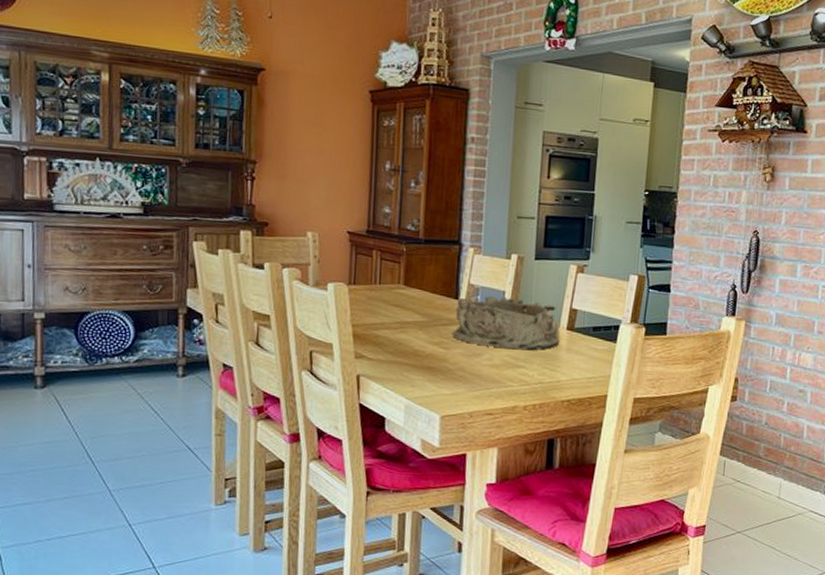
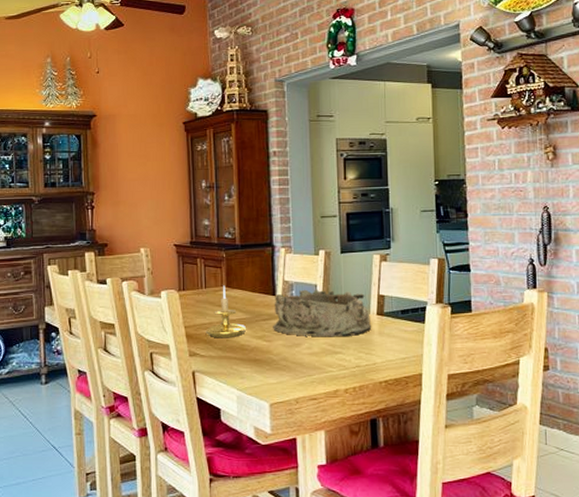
candle holder: none [375,283,423,342] -> present [205,285,247,338]

